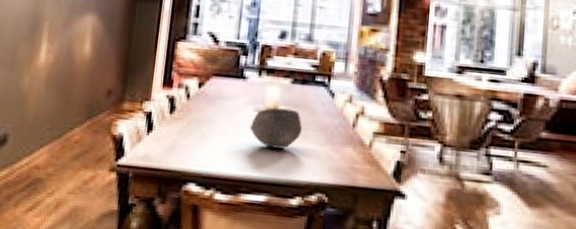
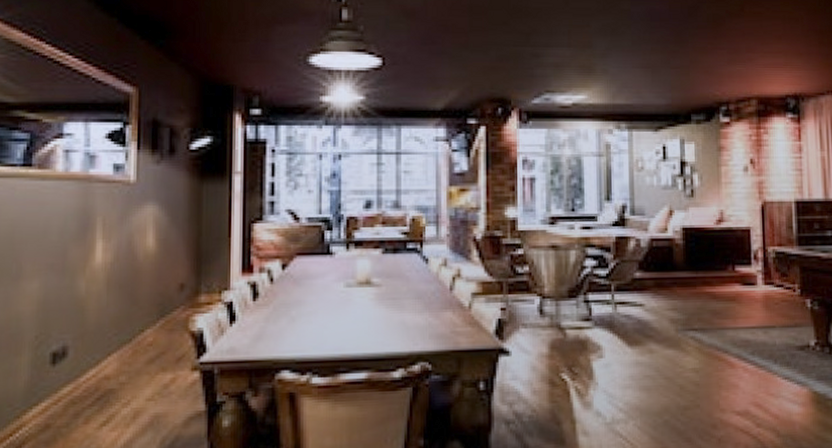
bowl: present [249,108,302,149] -> none [342,280,398,323]

